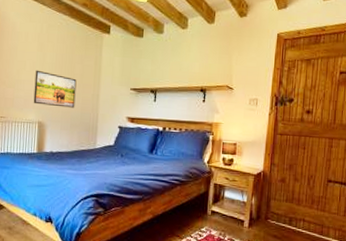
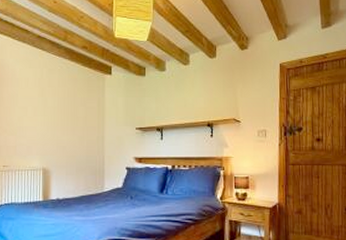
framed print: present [33,70,77,108] -> none [36,115,80,152]

